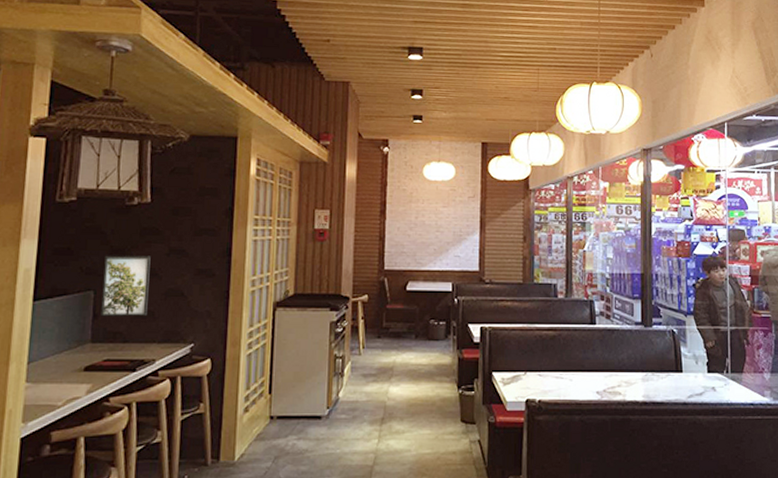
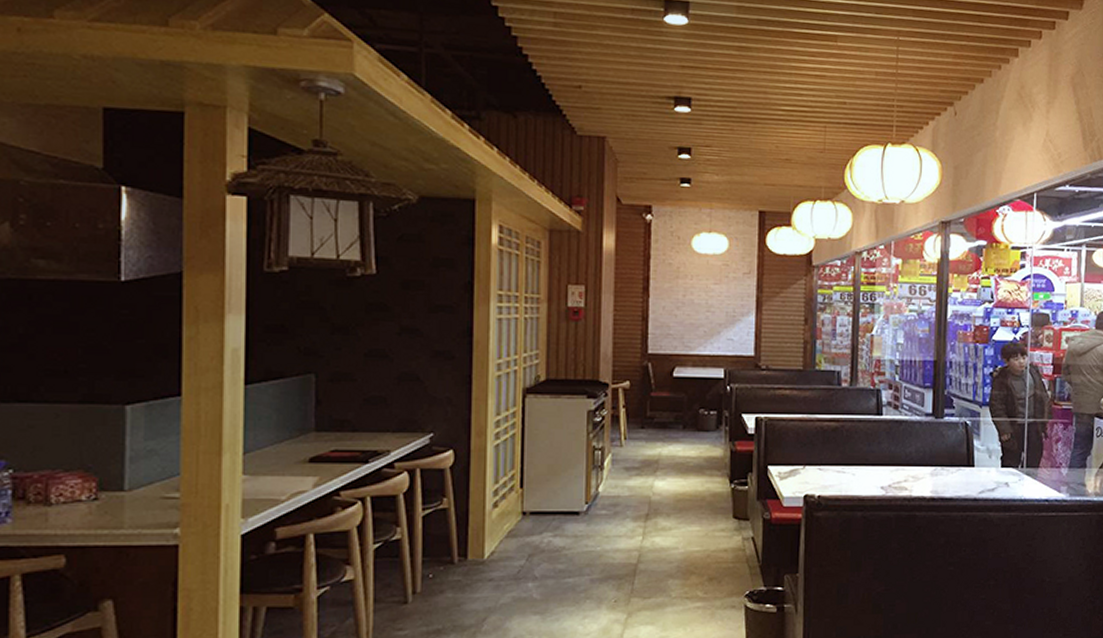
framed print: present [101,255,151,317] -> none [325,333,379,403]

